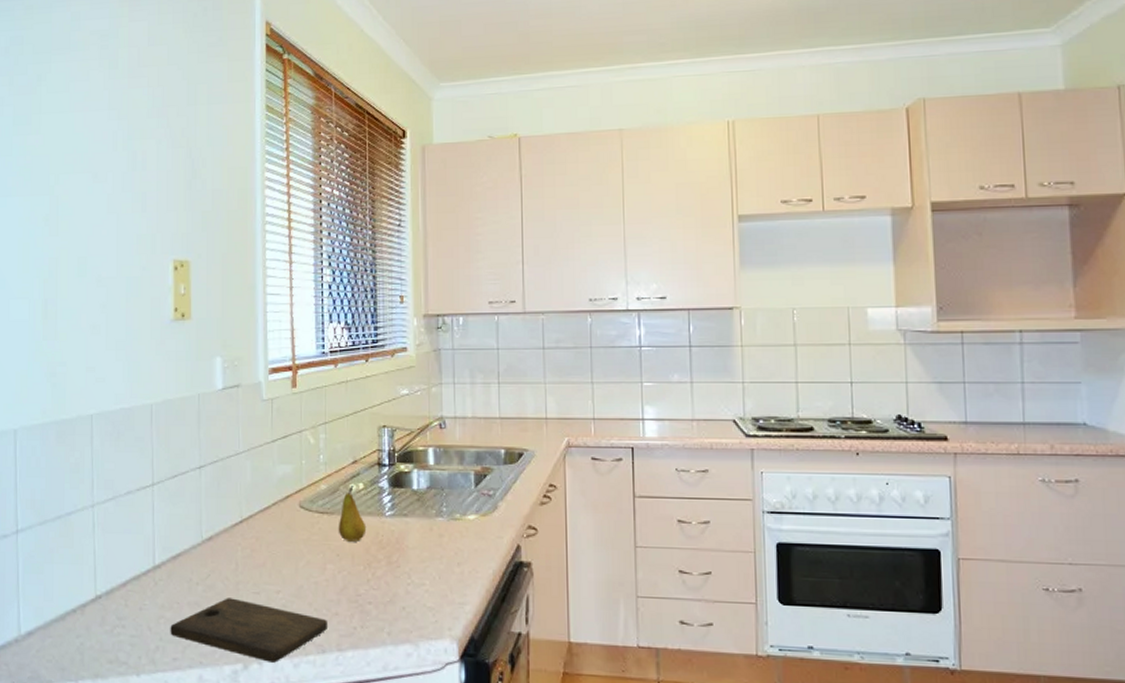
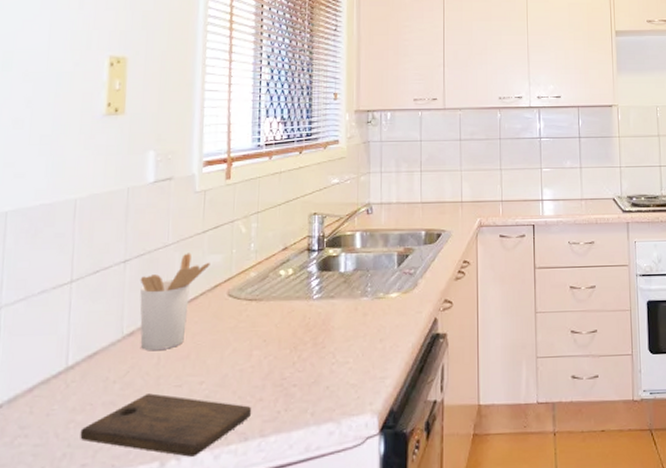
utensil holder: none [215,462,281,557] -> present [140,253,210,351]
fruit: present [338,484,367,542] -> none [265,270,294,326]

